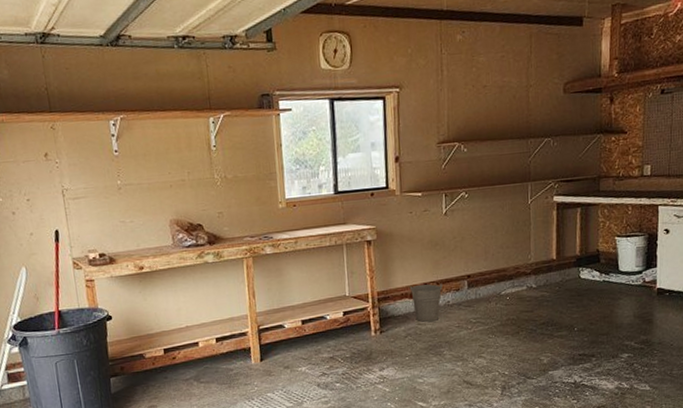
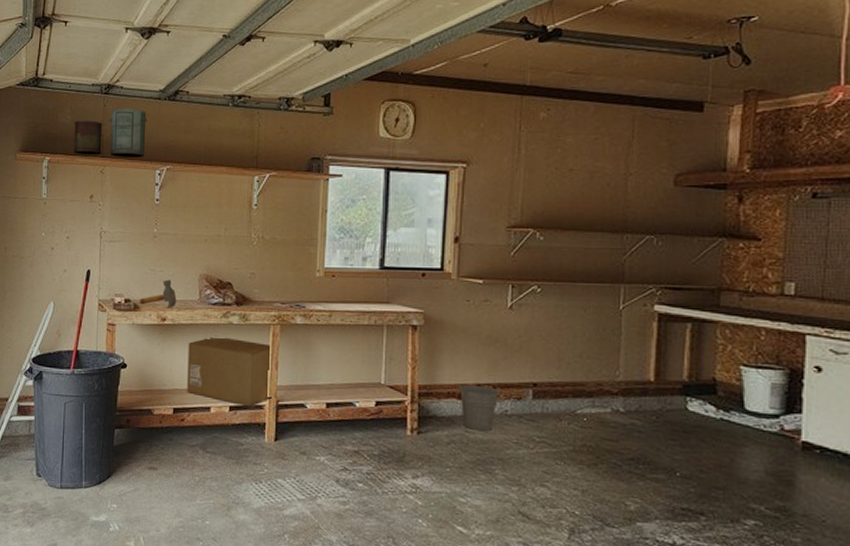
paint can: none [12,73,49,112] -> present [73,120,103,156]
paint can: none [49,57,95,111] -> present [108,108,148,158]
hammer: none [114,228,152,257] -> present [140,279,177,309]
box: none [168,275,253,336] -> present [187,335,272,407]

